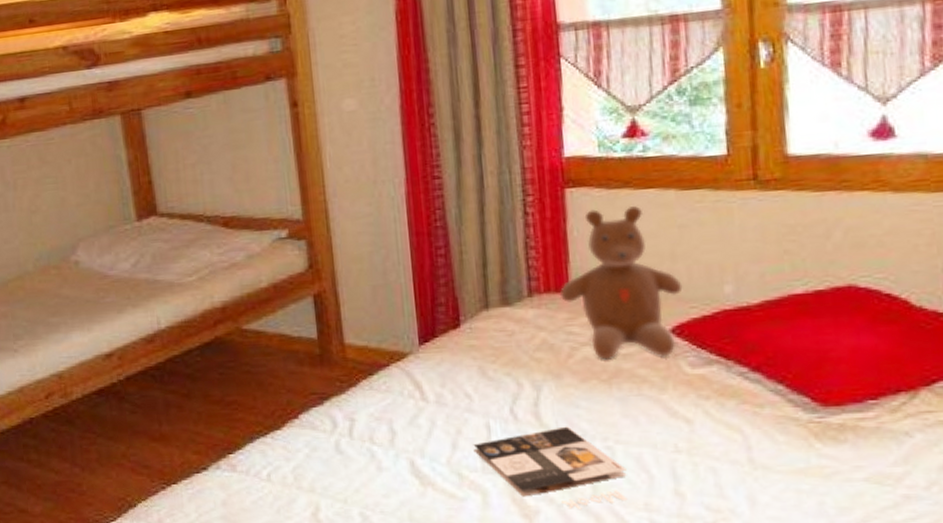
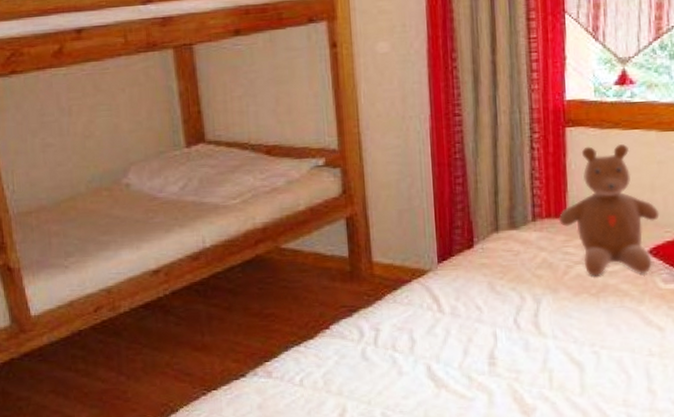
magazine: present [473,426,628,511] -> none [481,334,610,407]

